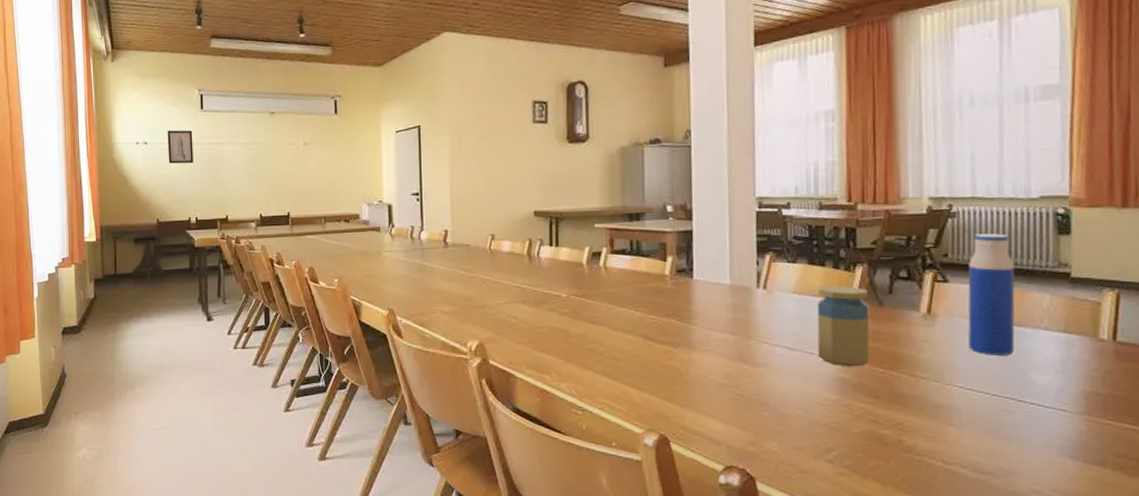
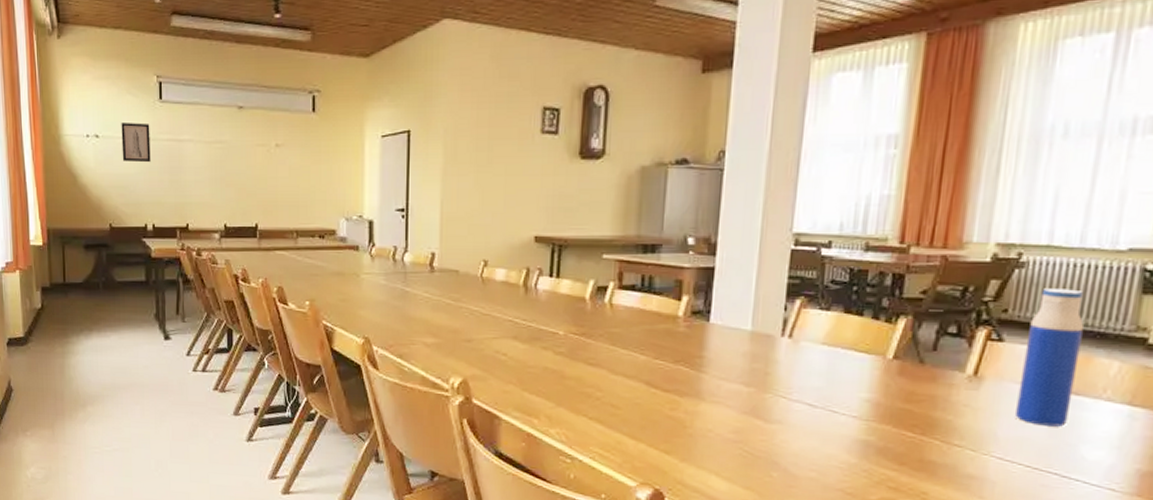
jar: present [817,285,870,367] -> none [842,338,909,430]

